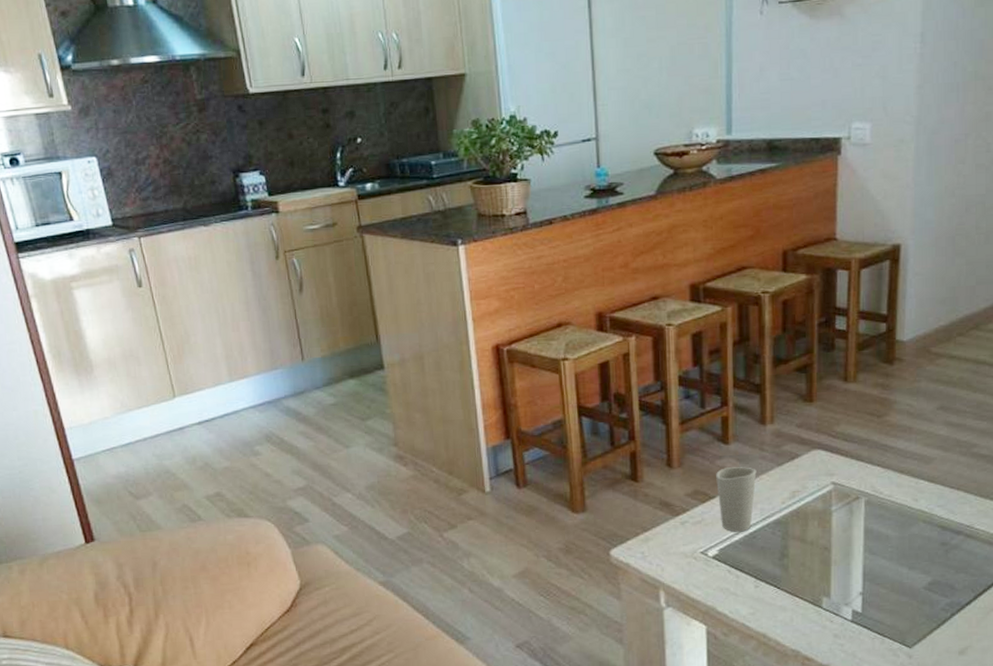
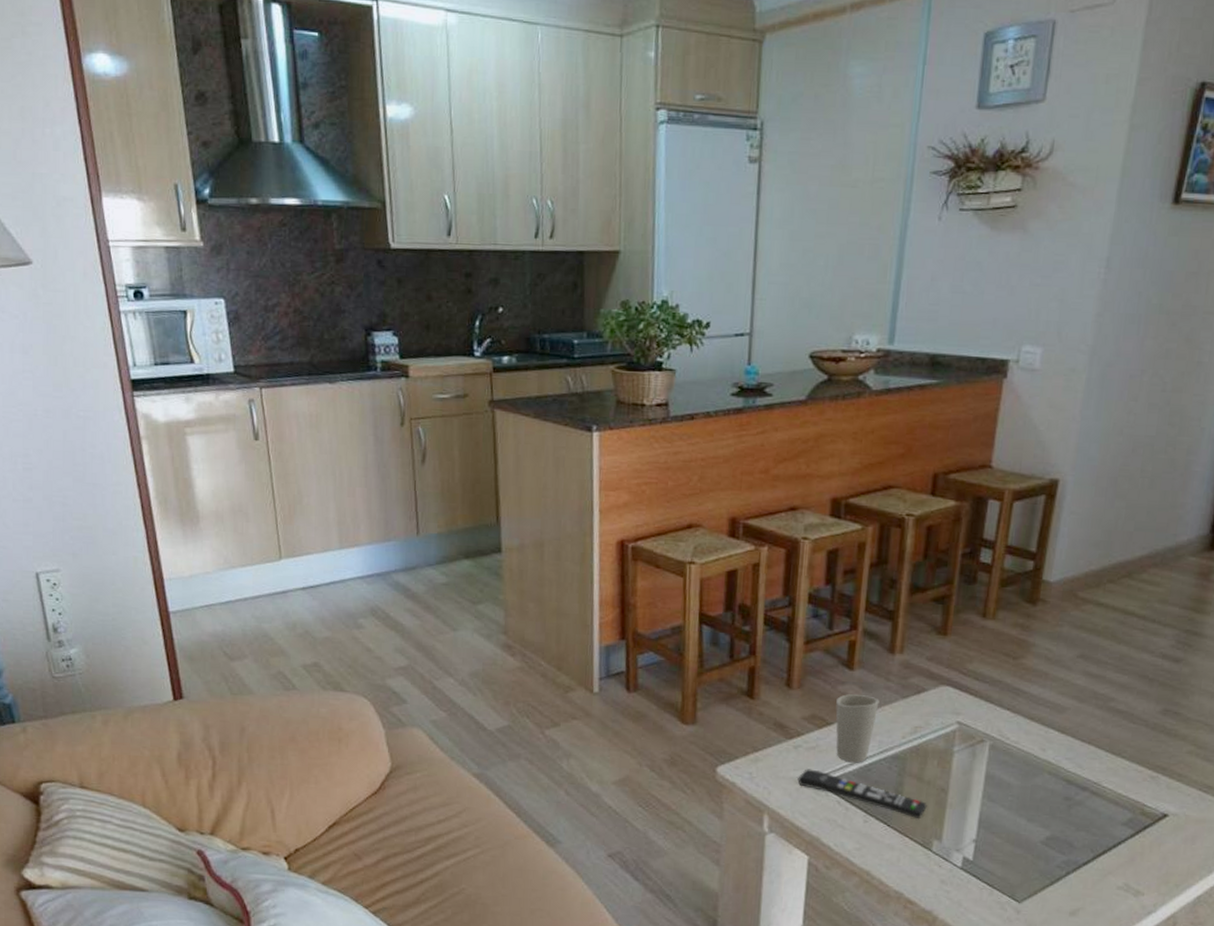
remote control: none [688,542,813,579] -> present [797,769,927,820]

